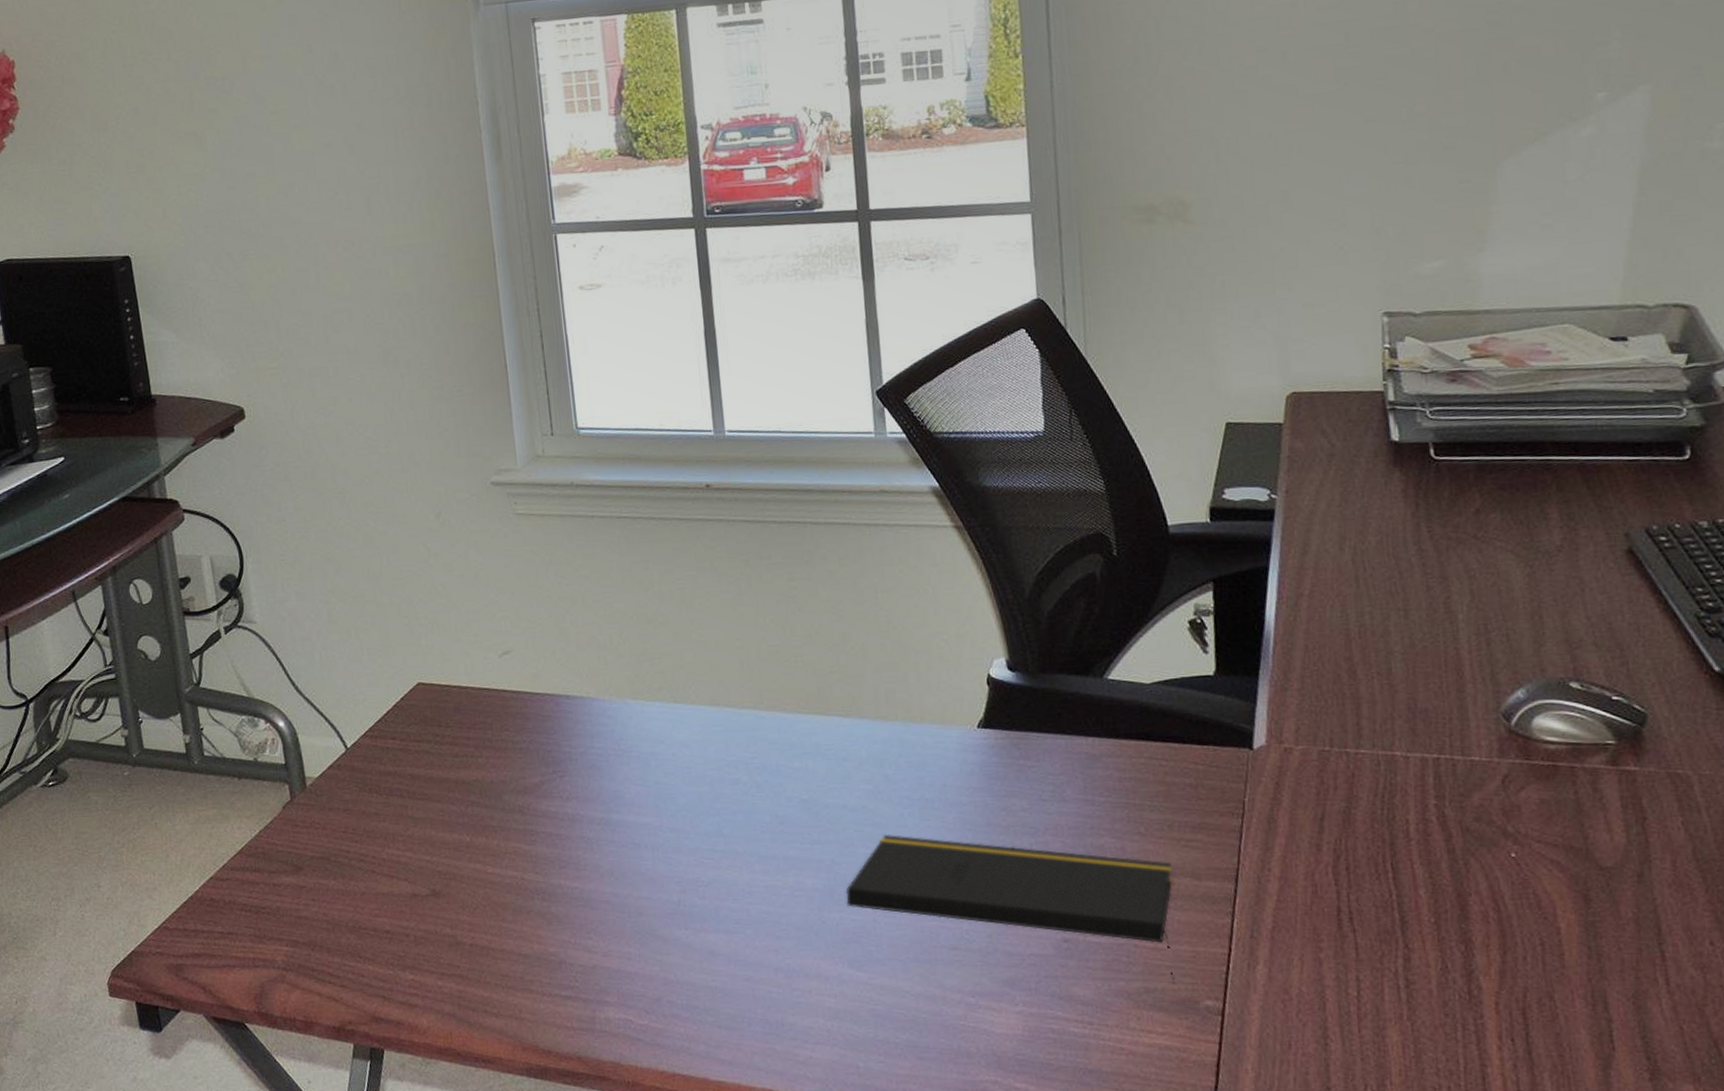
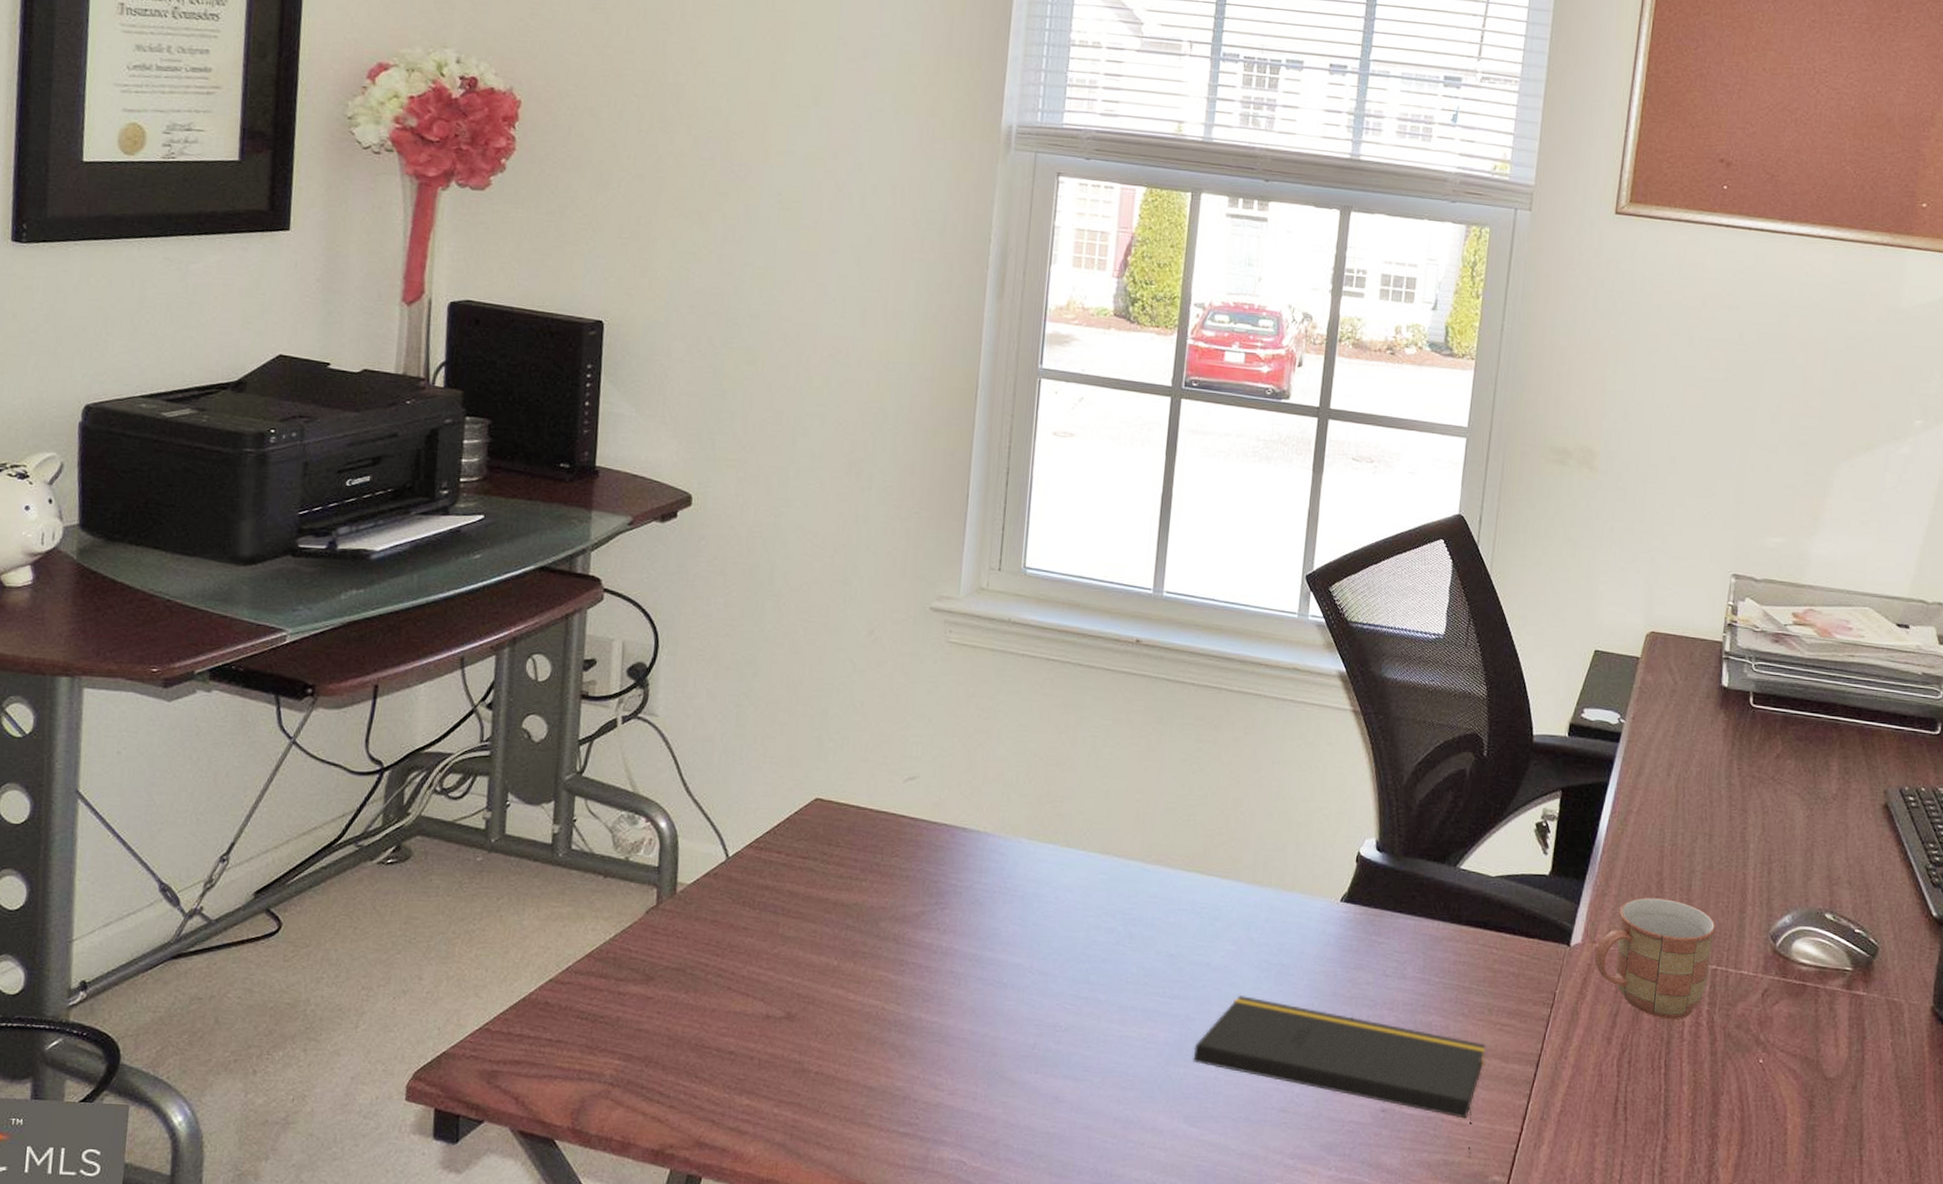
mug: none [1284,686,1432,819] -> present [1594,897,1717,1020]

